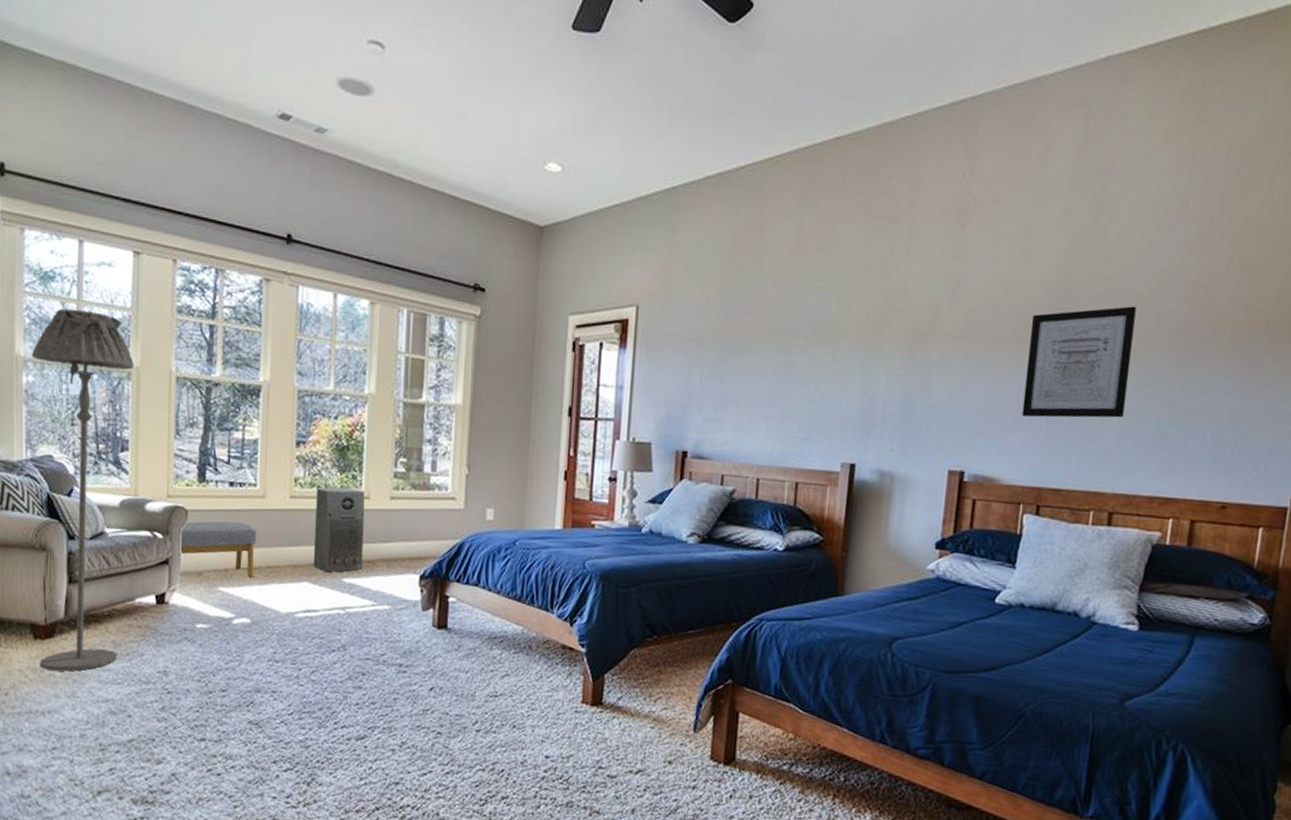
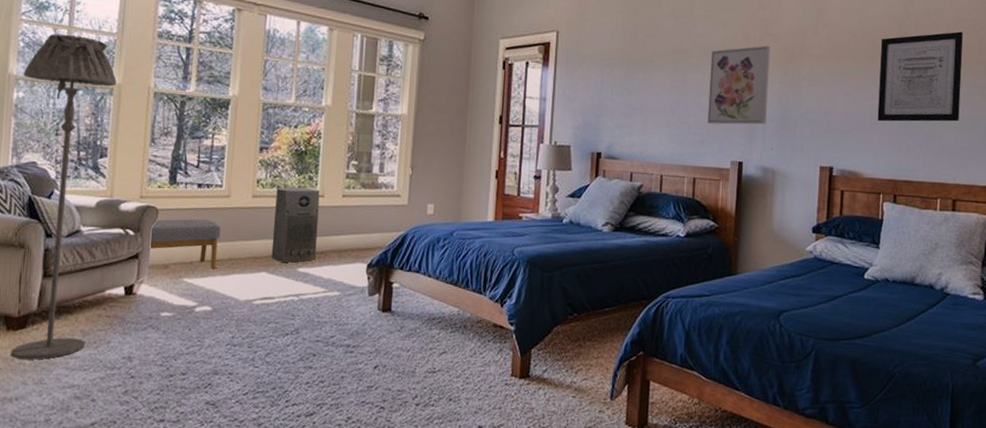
wall art: none [814,323,895,420] -> present [707,45,771,125]

